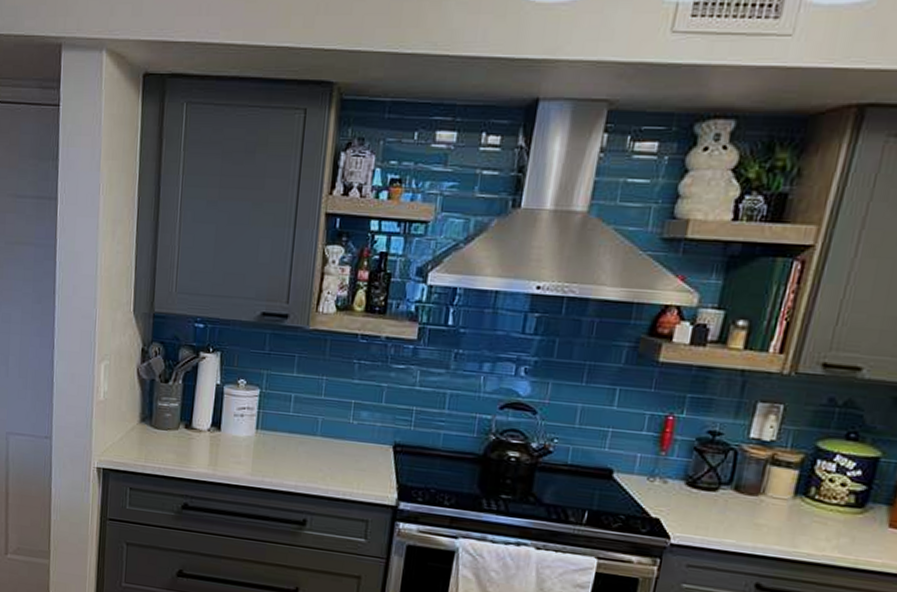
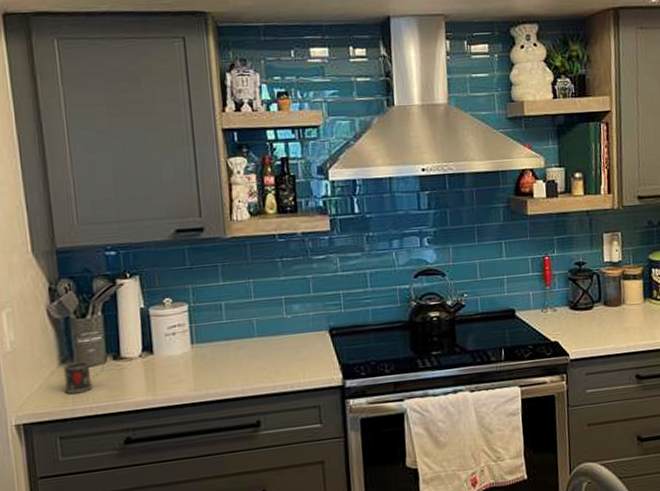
mug: none [140,422,177,453] -> present [62,357,105,394]

